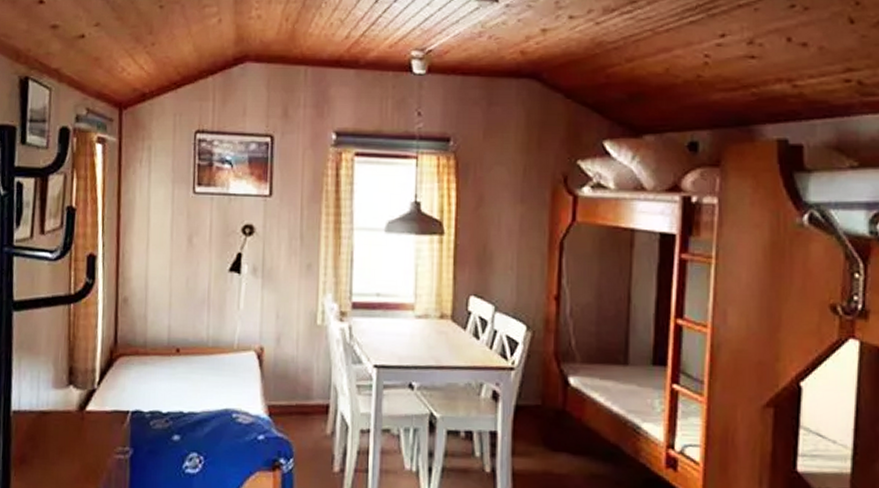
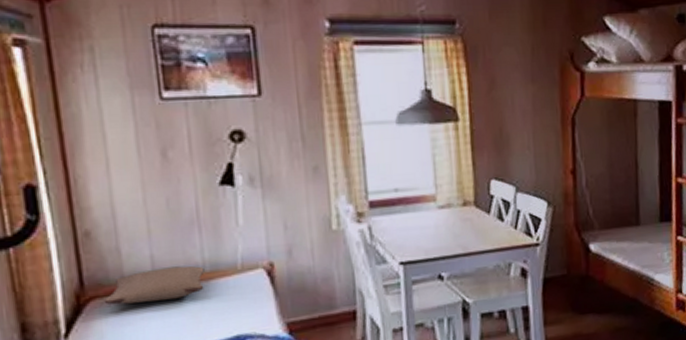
pillow: none [130,337,208,367] -> present [105,265,205,305]

